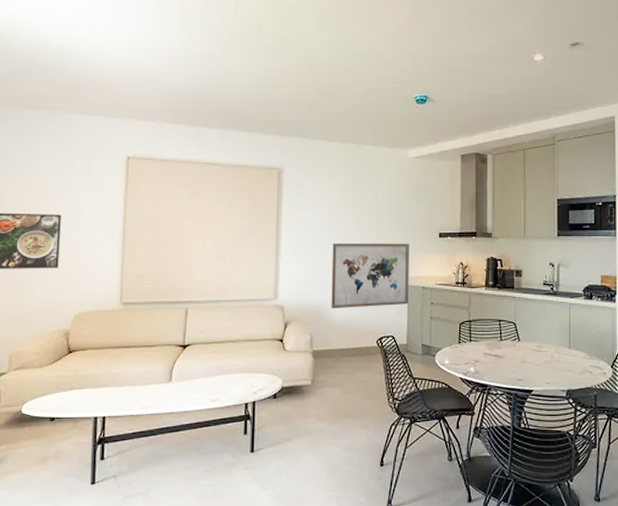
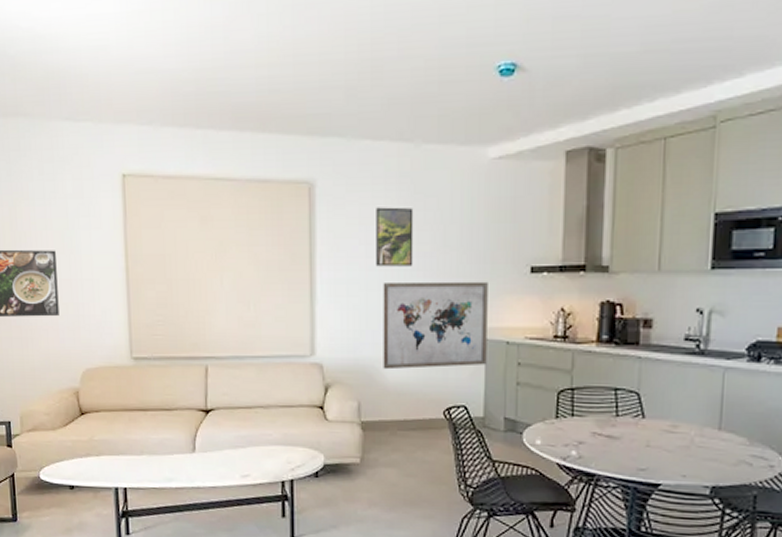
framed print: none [328,188,356,232] -> present [376,207,414,267]

